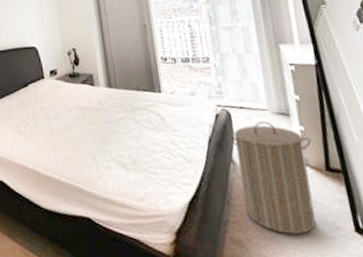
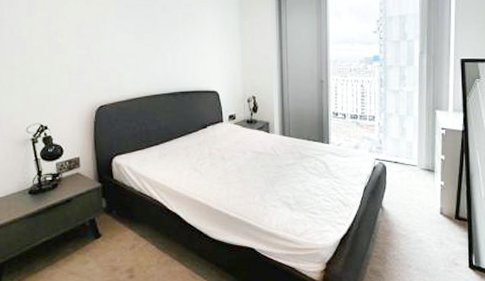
laundry hamper: present [227,121,317,235] -> none [381,175,448,268]

